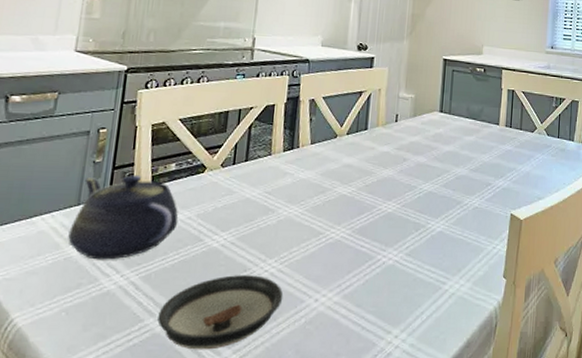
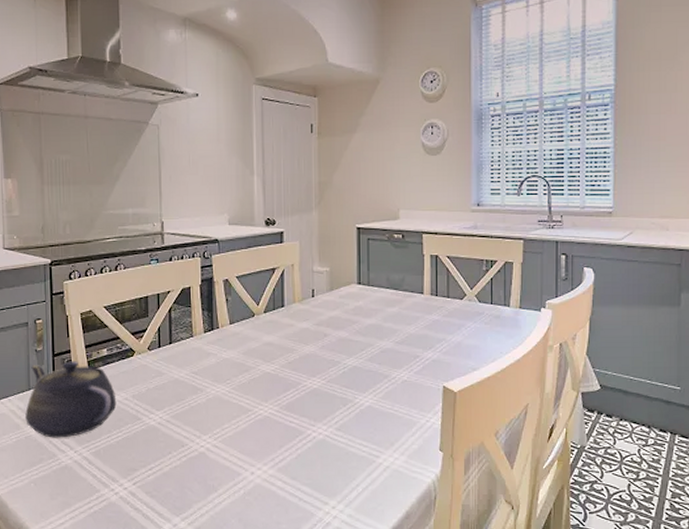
saucer: present [157,275,284,350] -> none [111,450,221,517]

